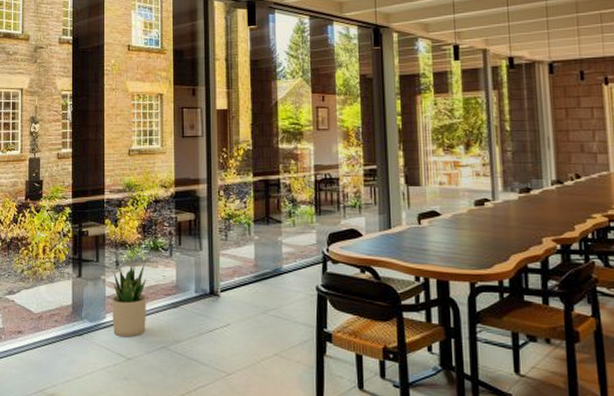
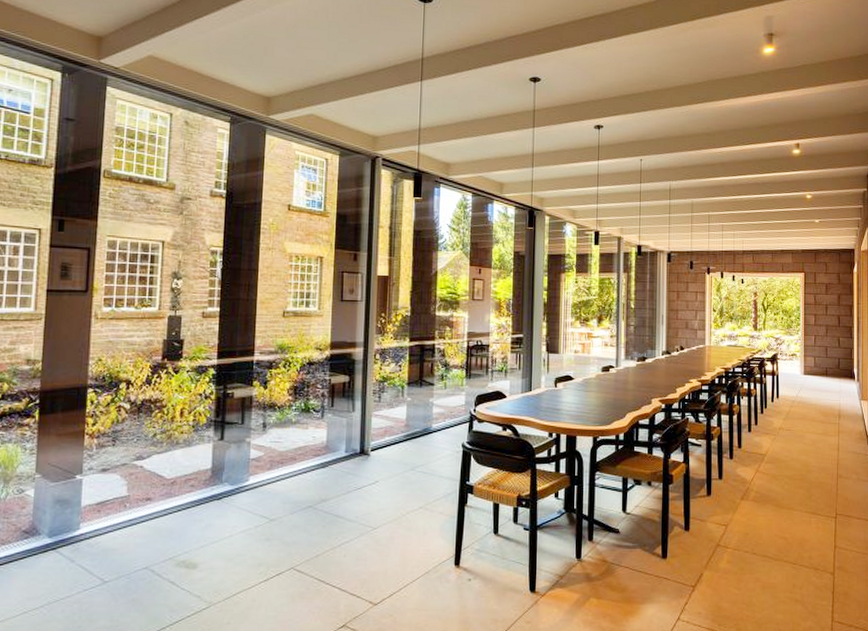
planter: present [112,263,147,338] -> none [255,424,296,499]

